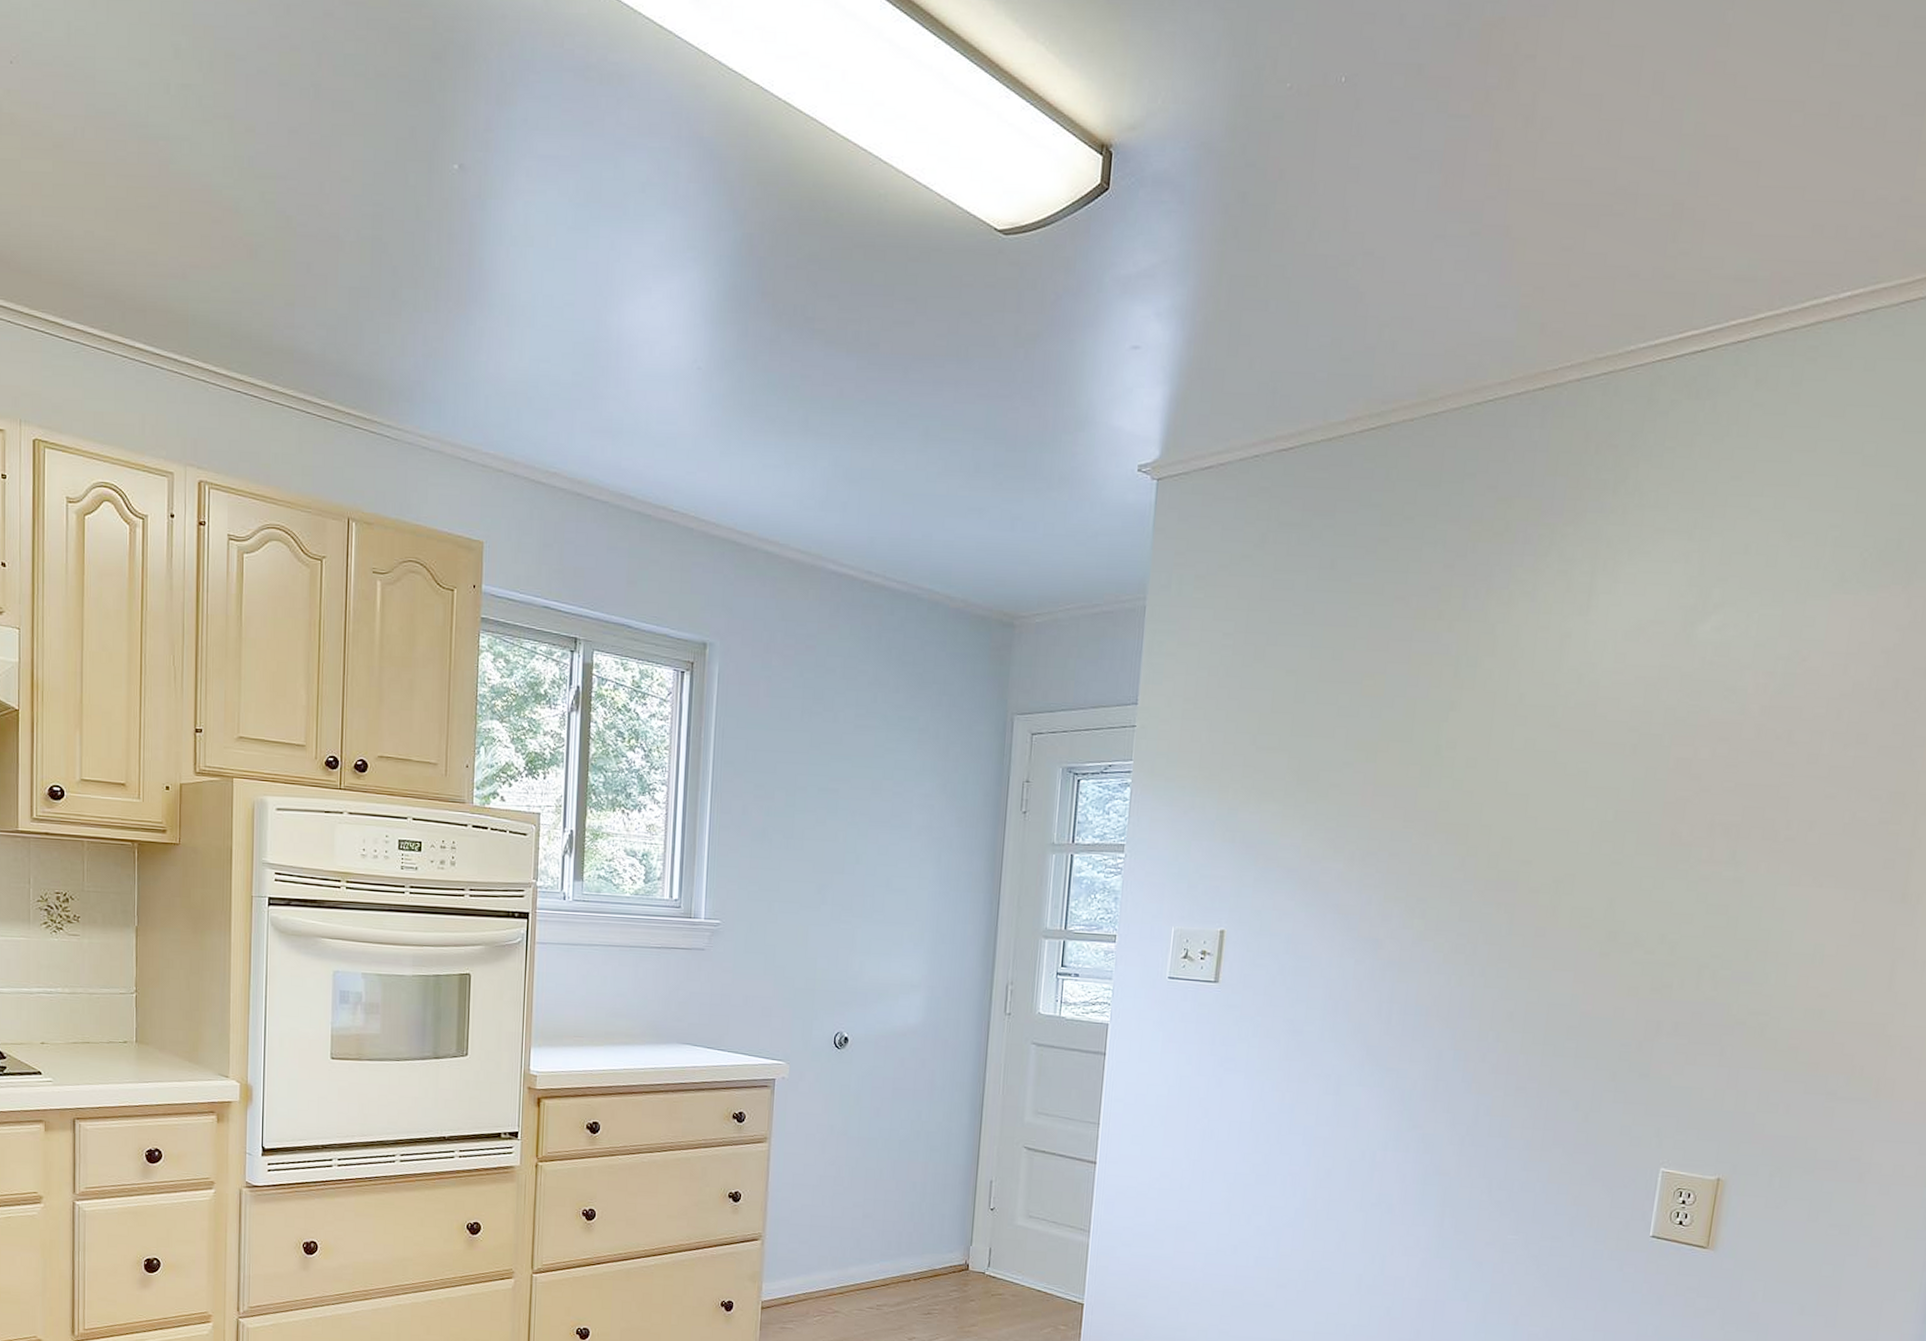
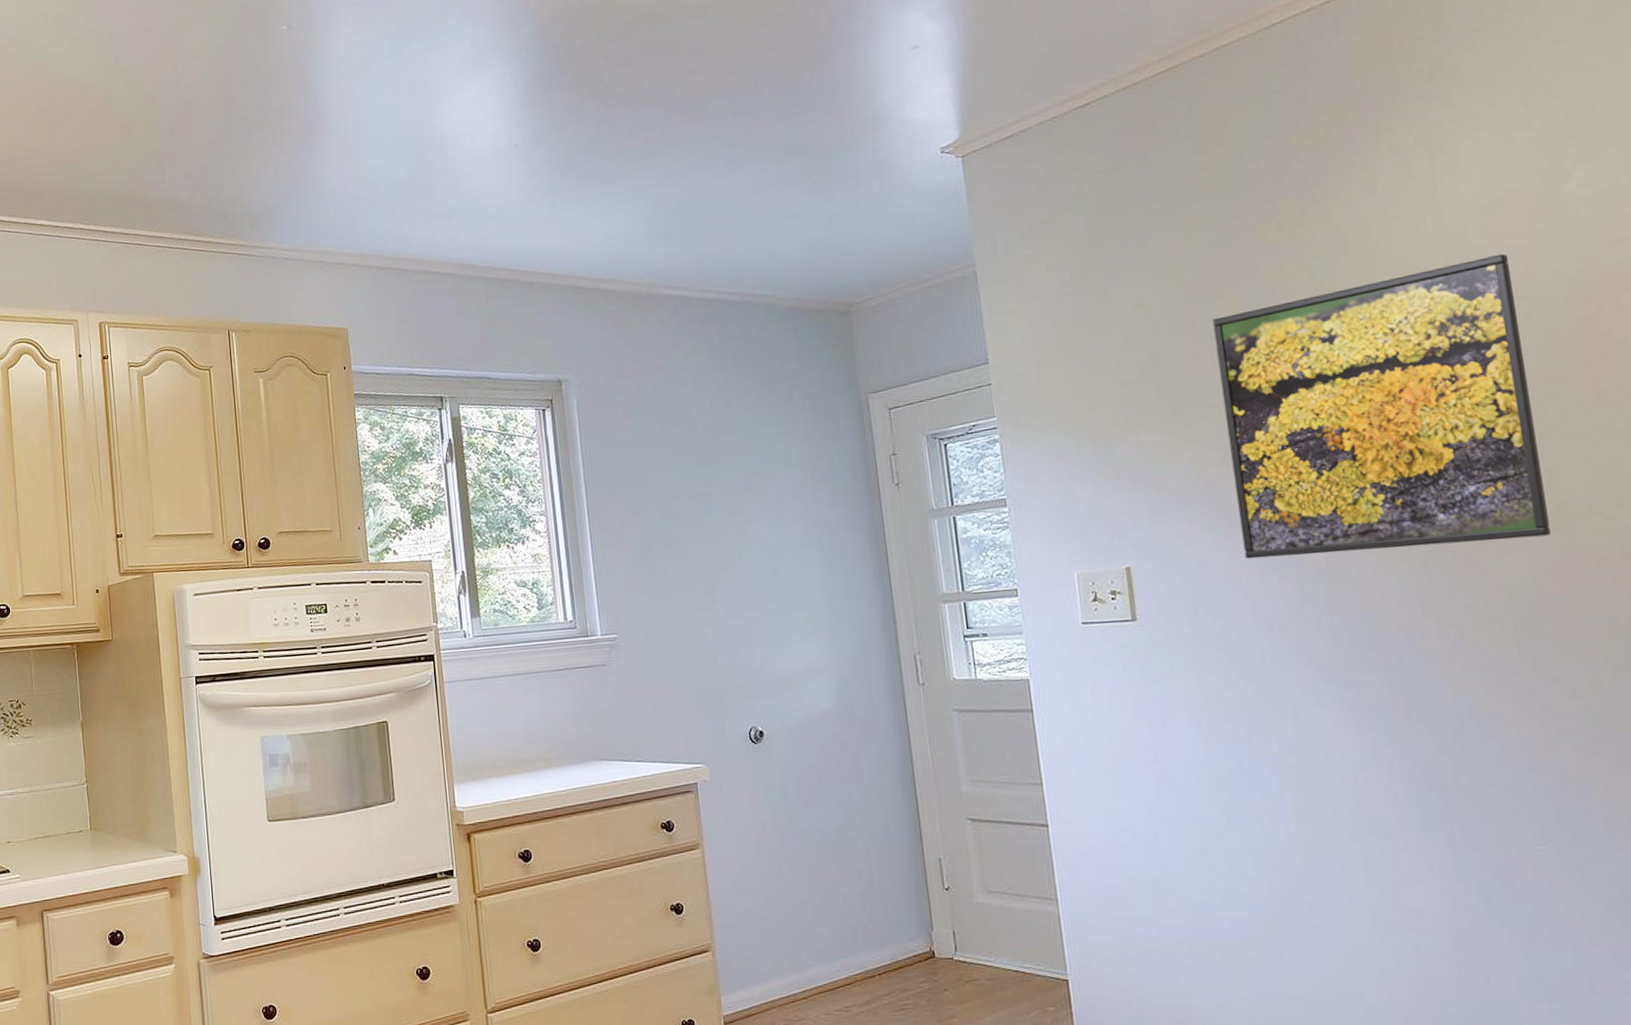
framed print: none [1330,682,1634,960] -> present [1212,253,1551,559]

